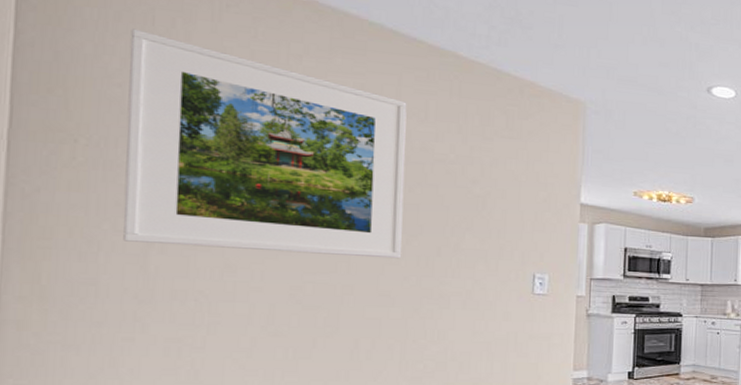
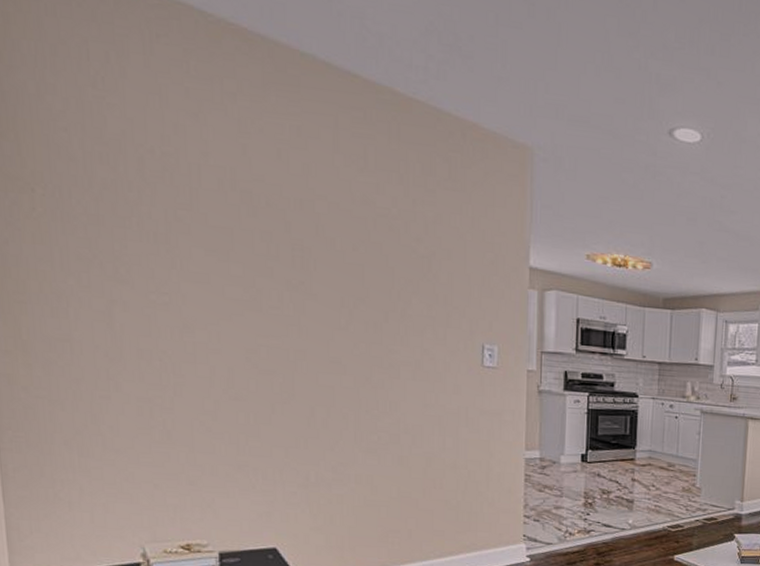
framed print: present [123,28,407,259] -> none [68,64,350,324]

